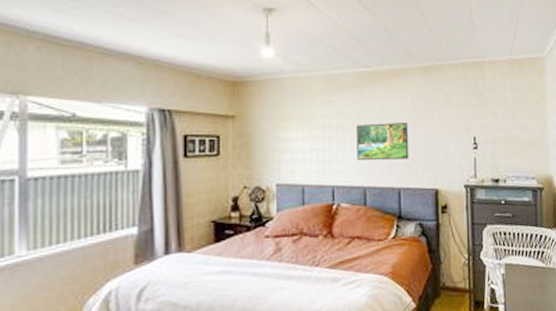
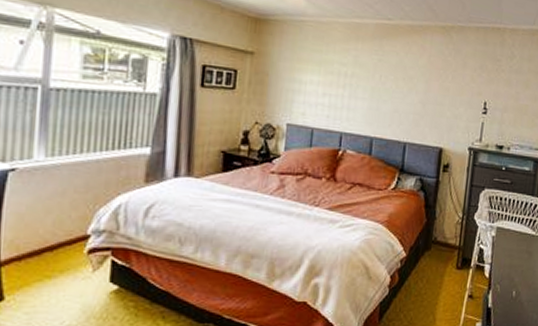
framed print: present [357,123,409,160] -> none [368,75,423,115]

